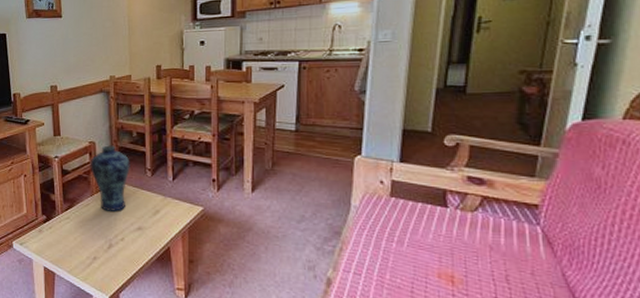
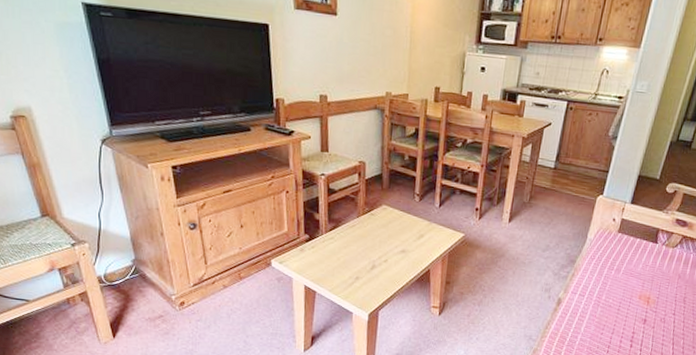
vase: present [90,145,130,213] -> none [358,166,400,235]

